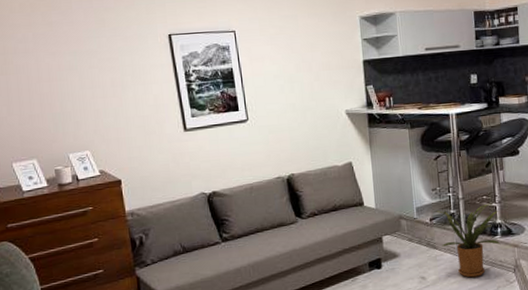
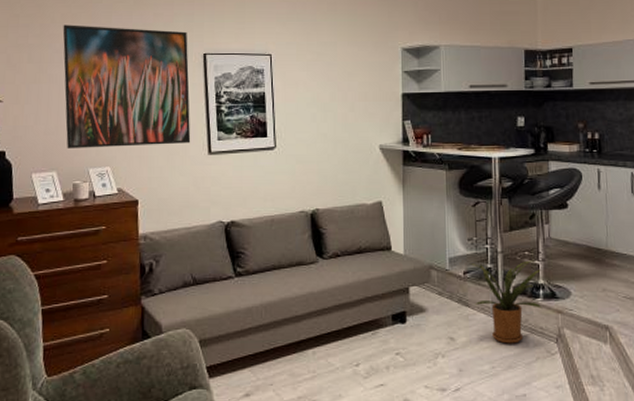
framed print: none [23,13,166,136] -> present [63,25,191,148]

